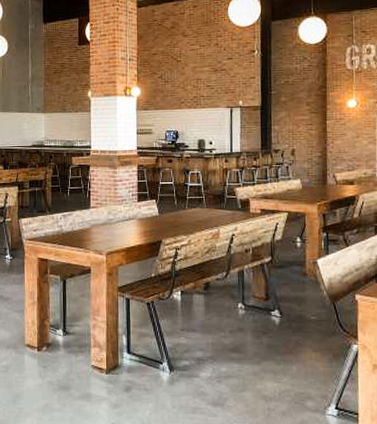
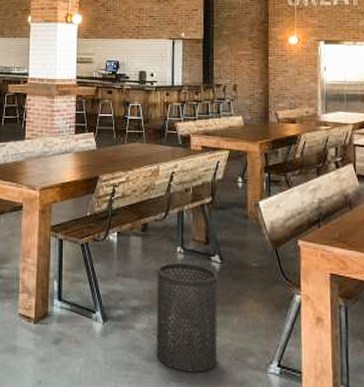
trash can: none [218,317,279,415] -> present [156,262,219,373]

